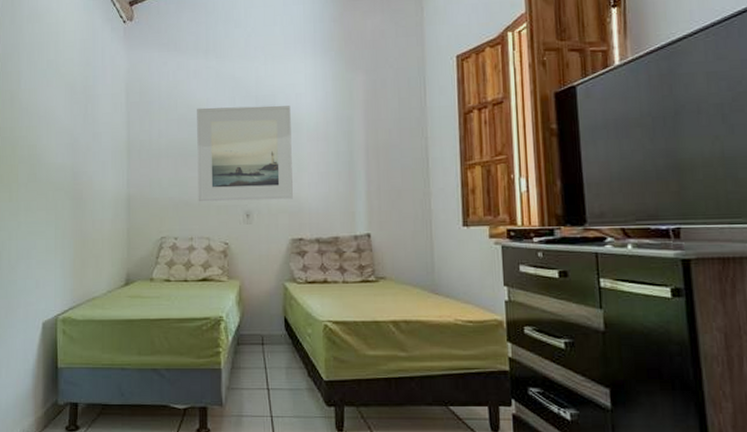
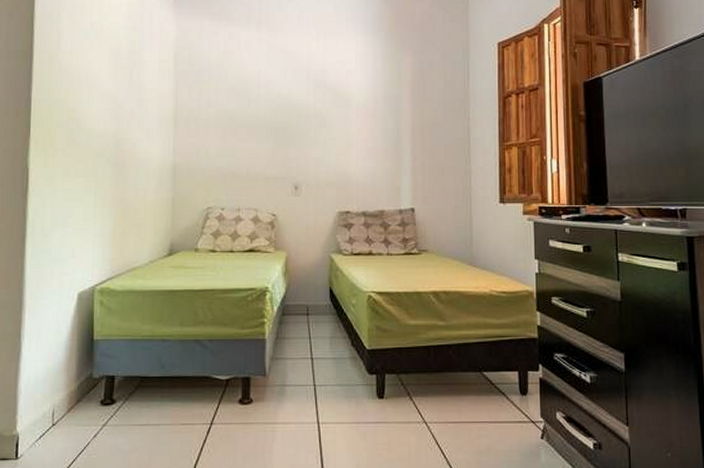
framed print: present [197,105,293,202] -> none [246,79,341,173]

